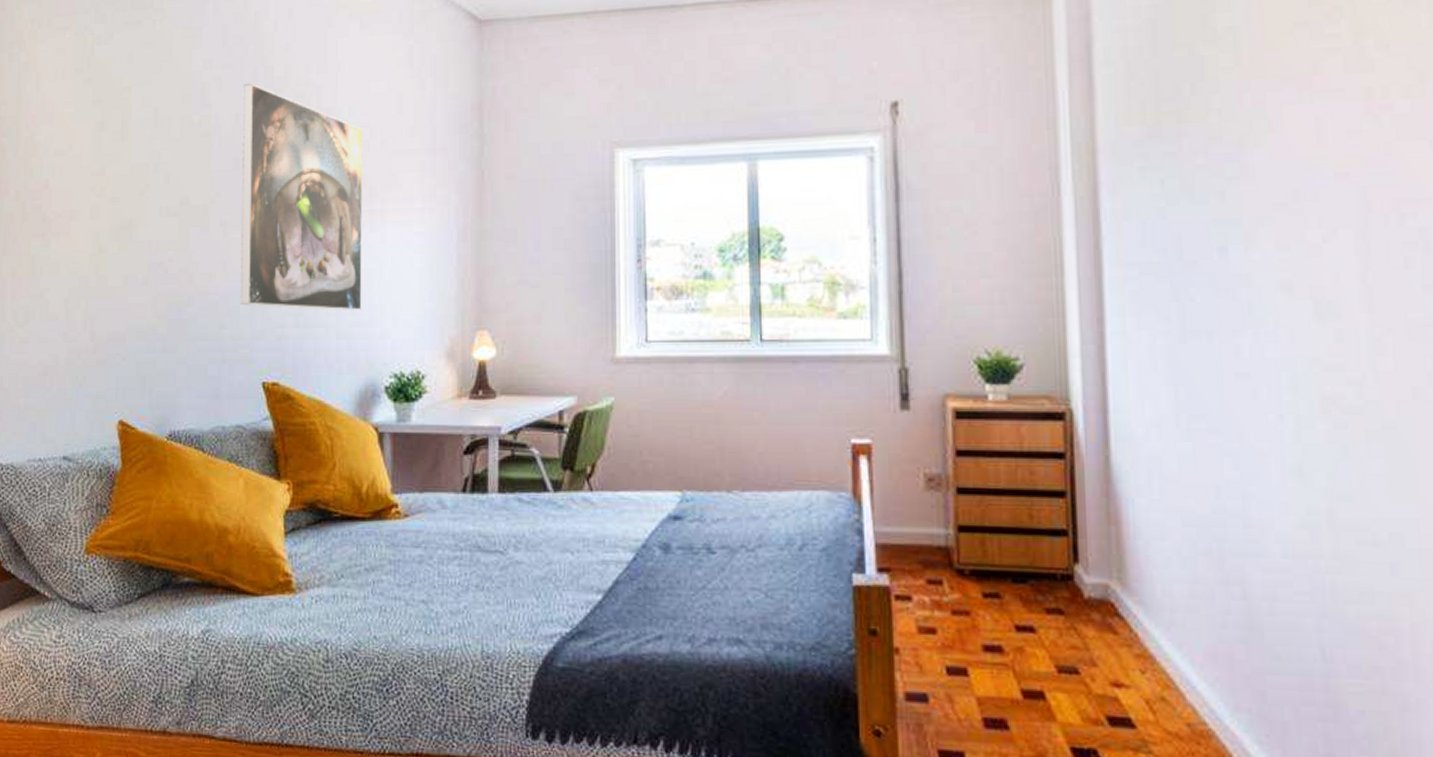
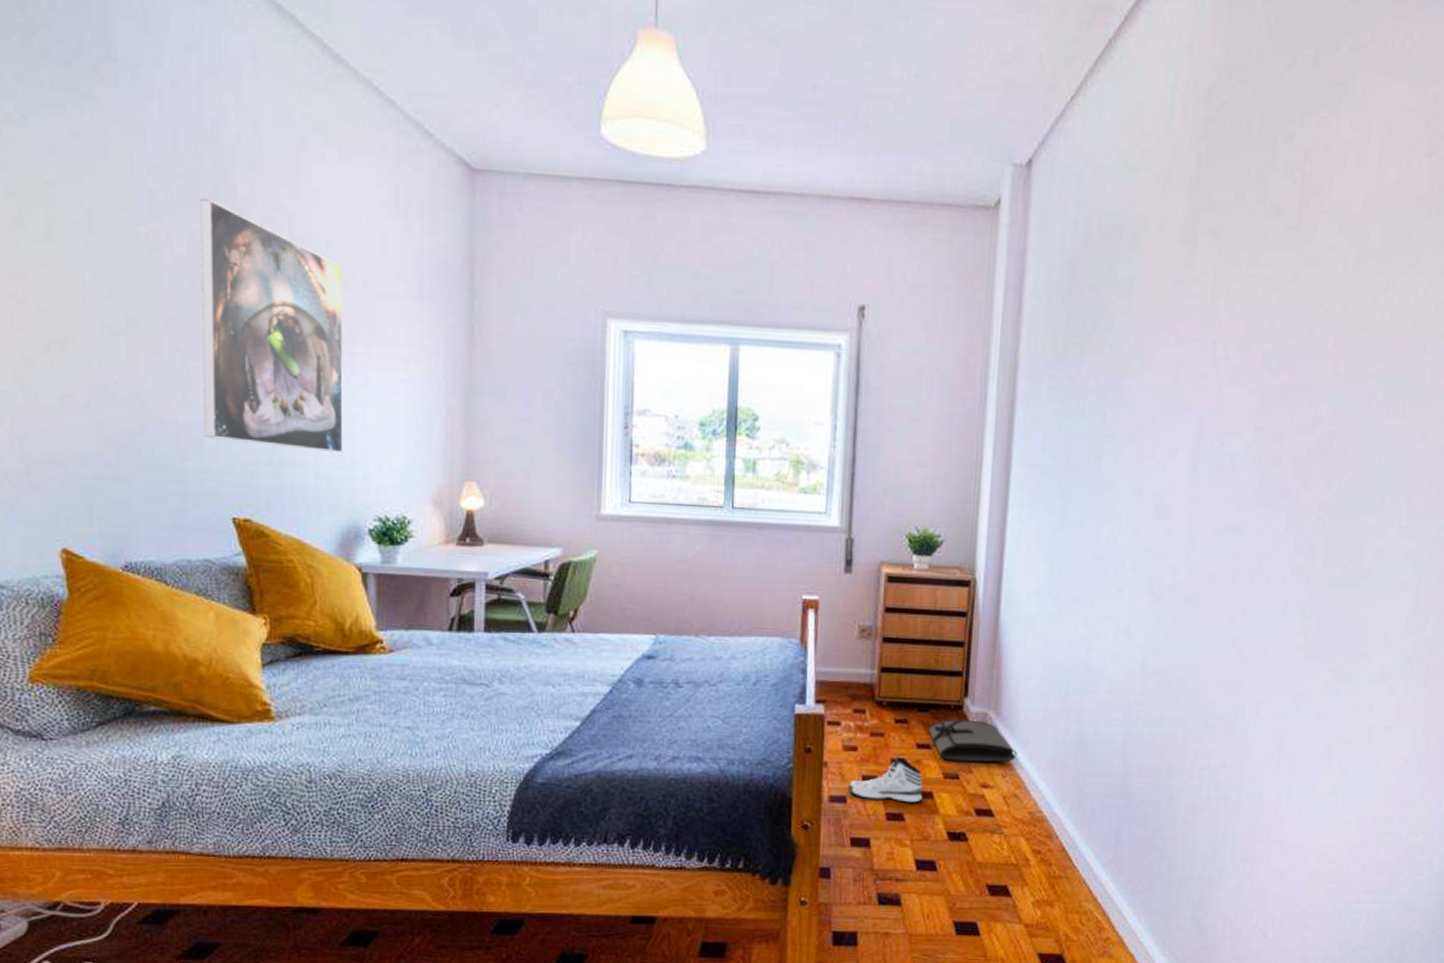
sneaker: none [929,642,1031,706] -> present [848,757,923,803]
tool roll: none [1029,591,1160,653] -> present [928,718,1018,763]

